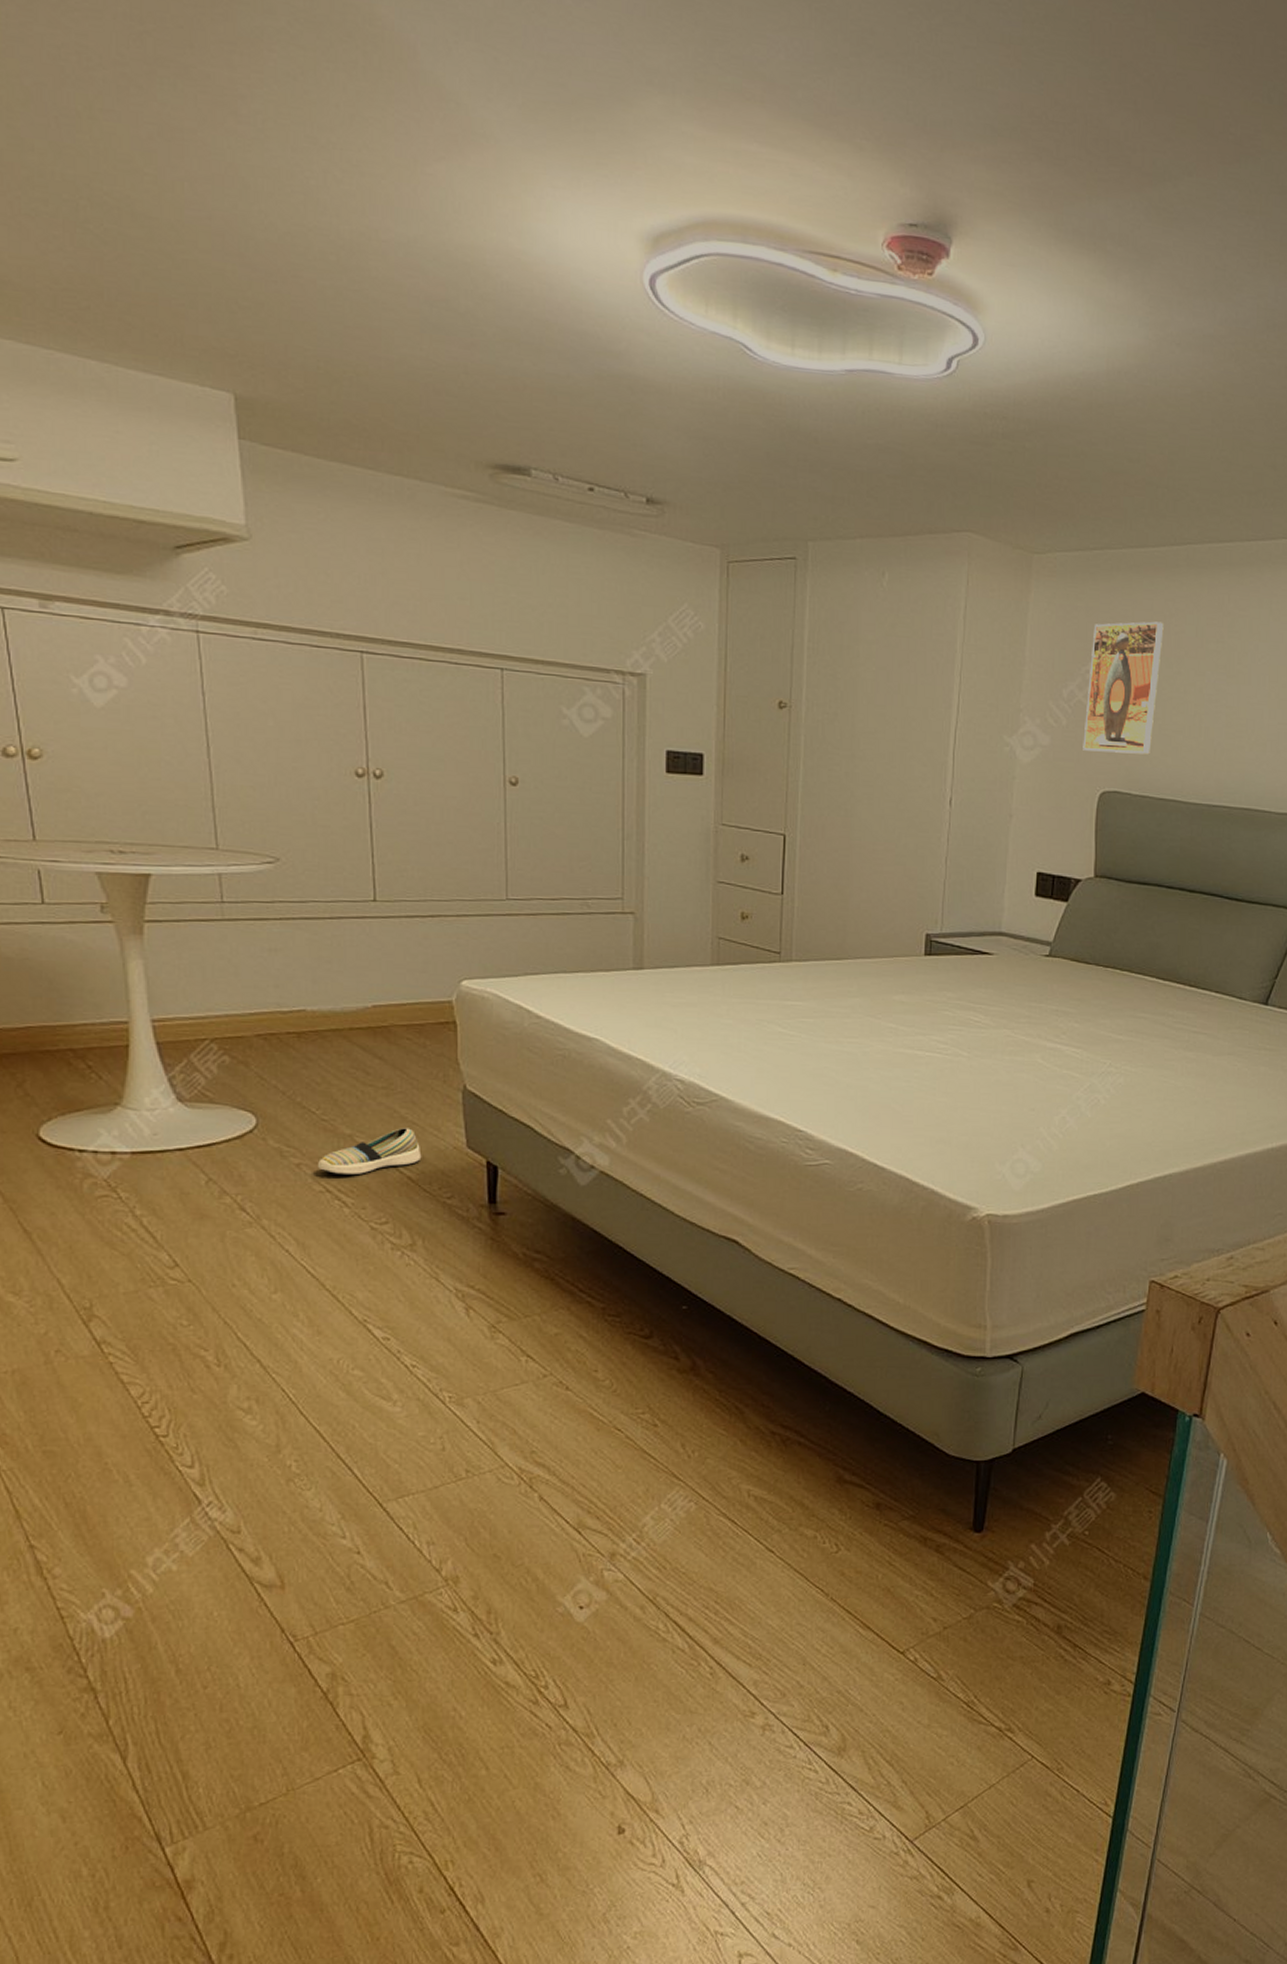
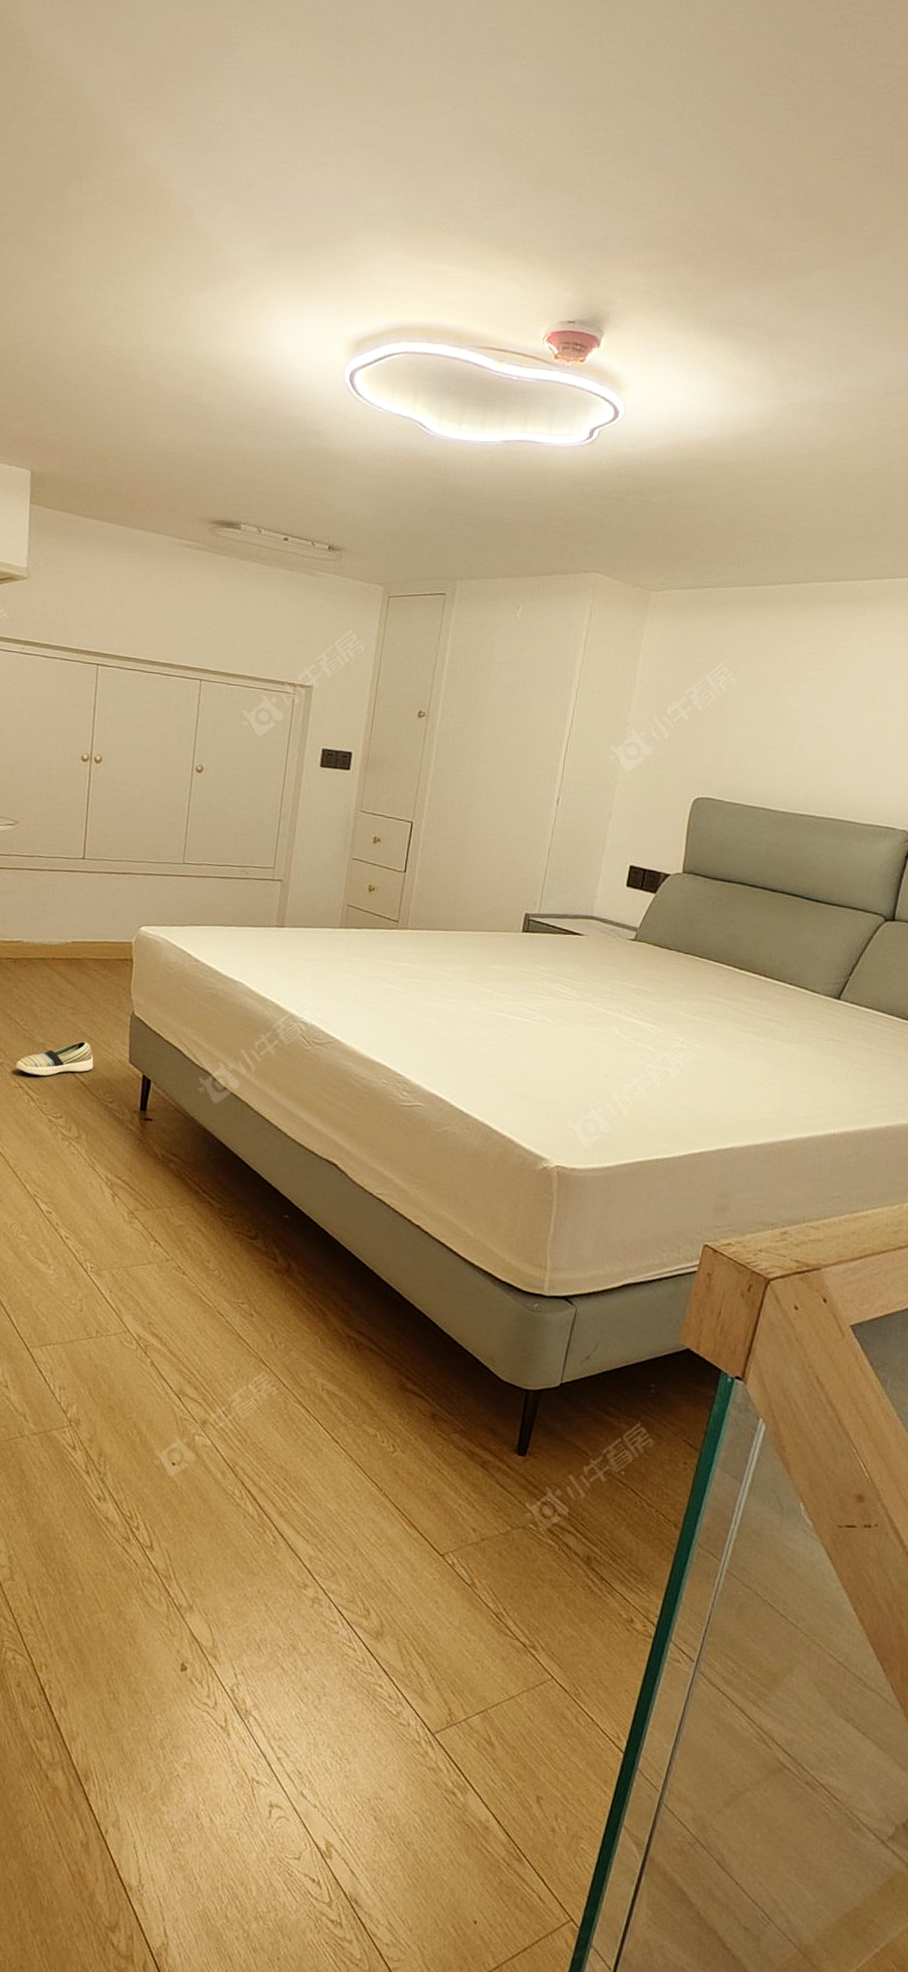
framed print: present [1083,621,1164,755] -> none [681,650,767,767]

